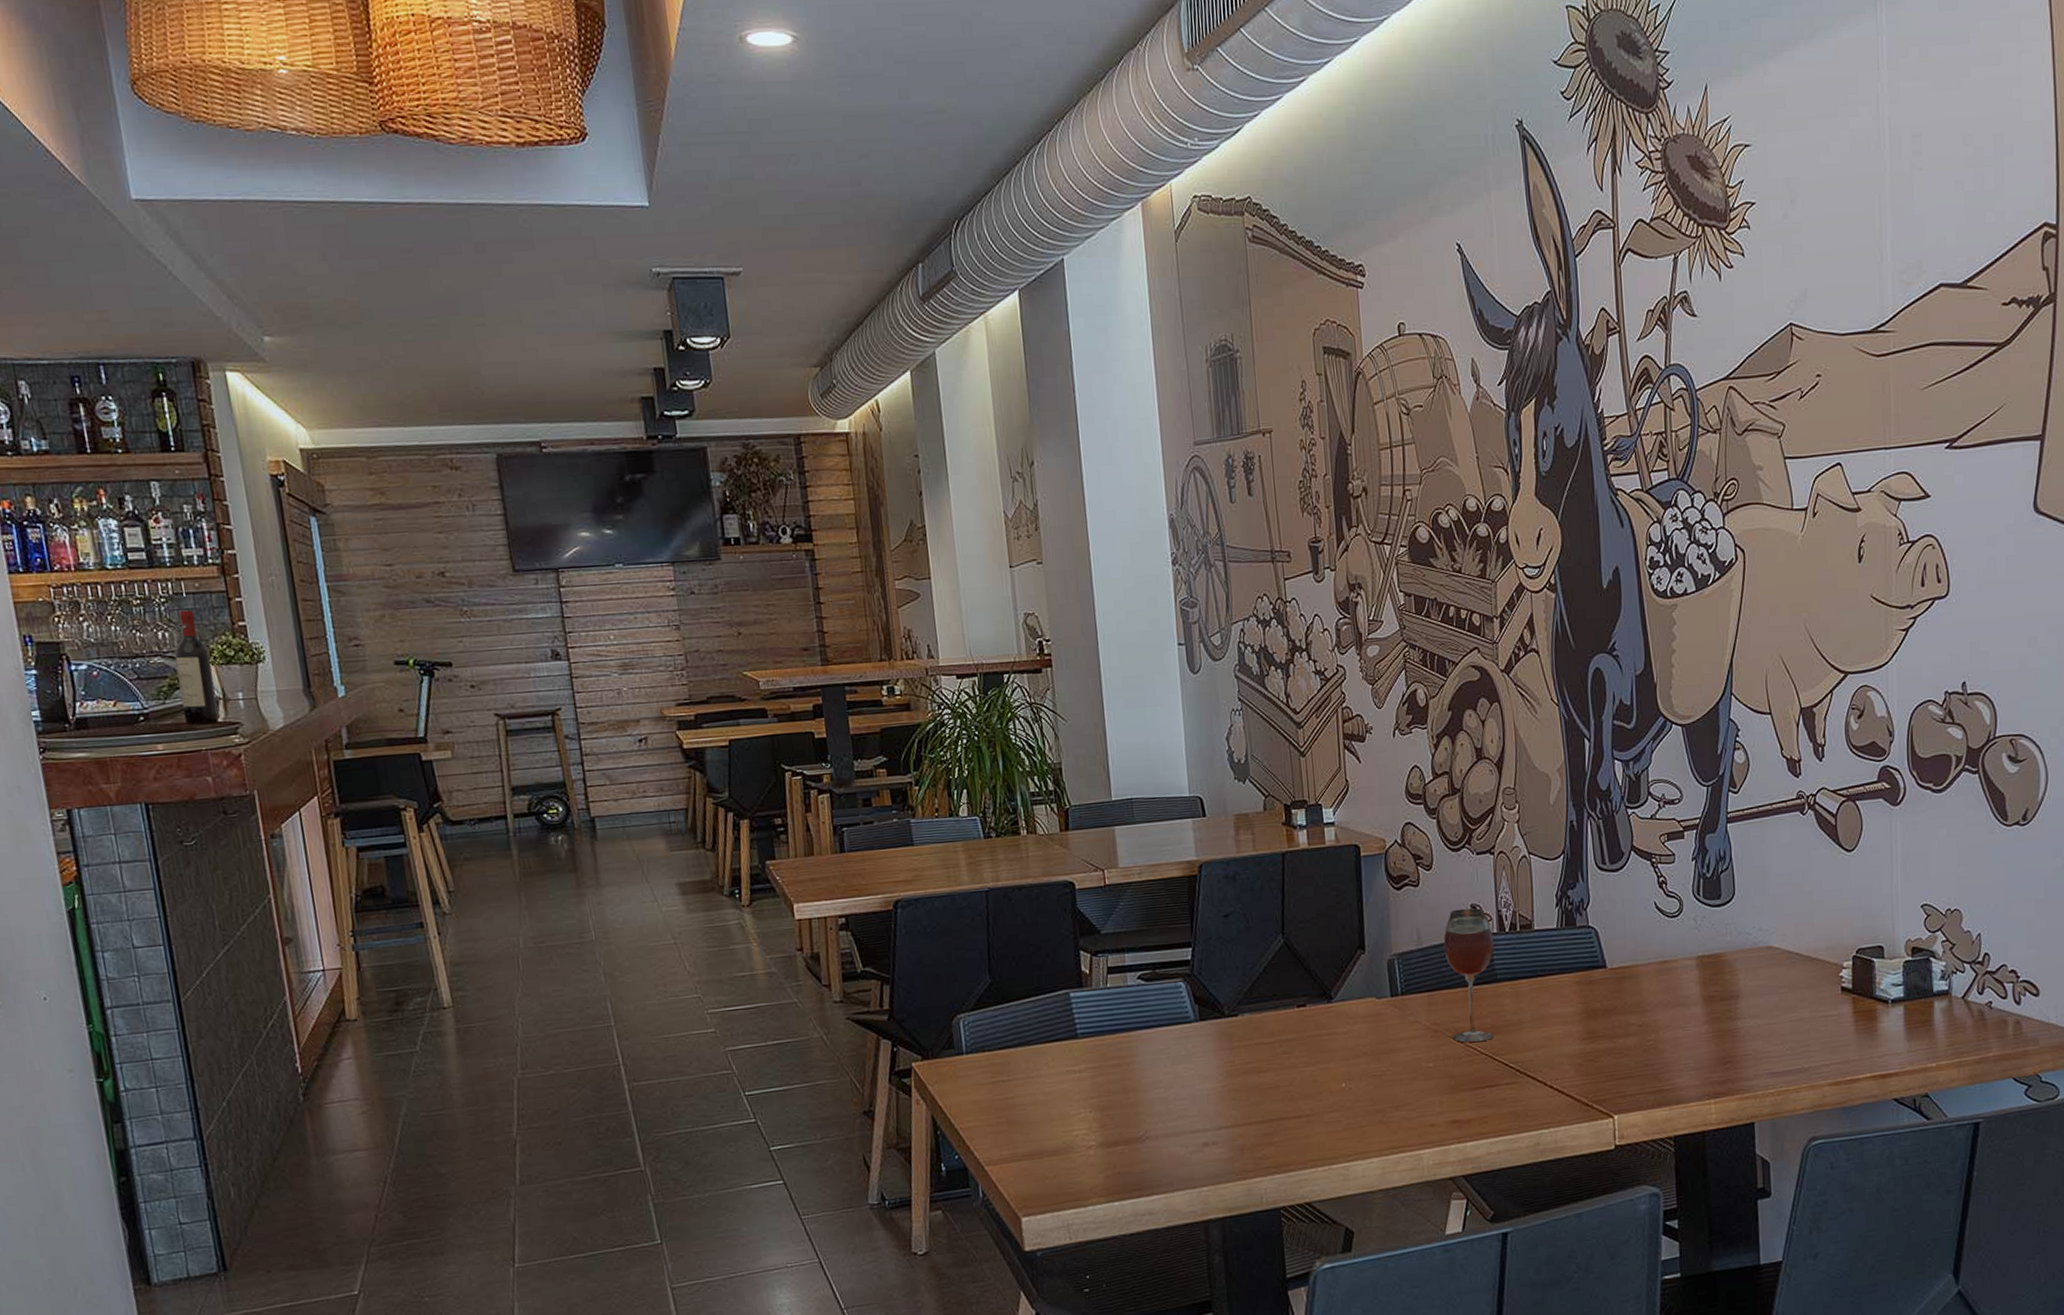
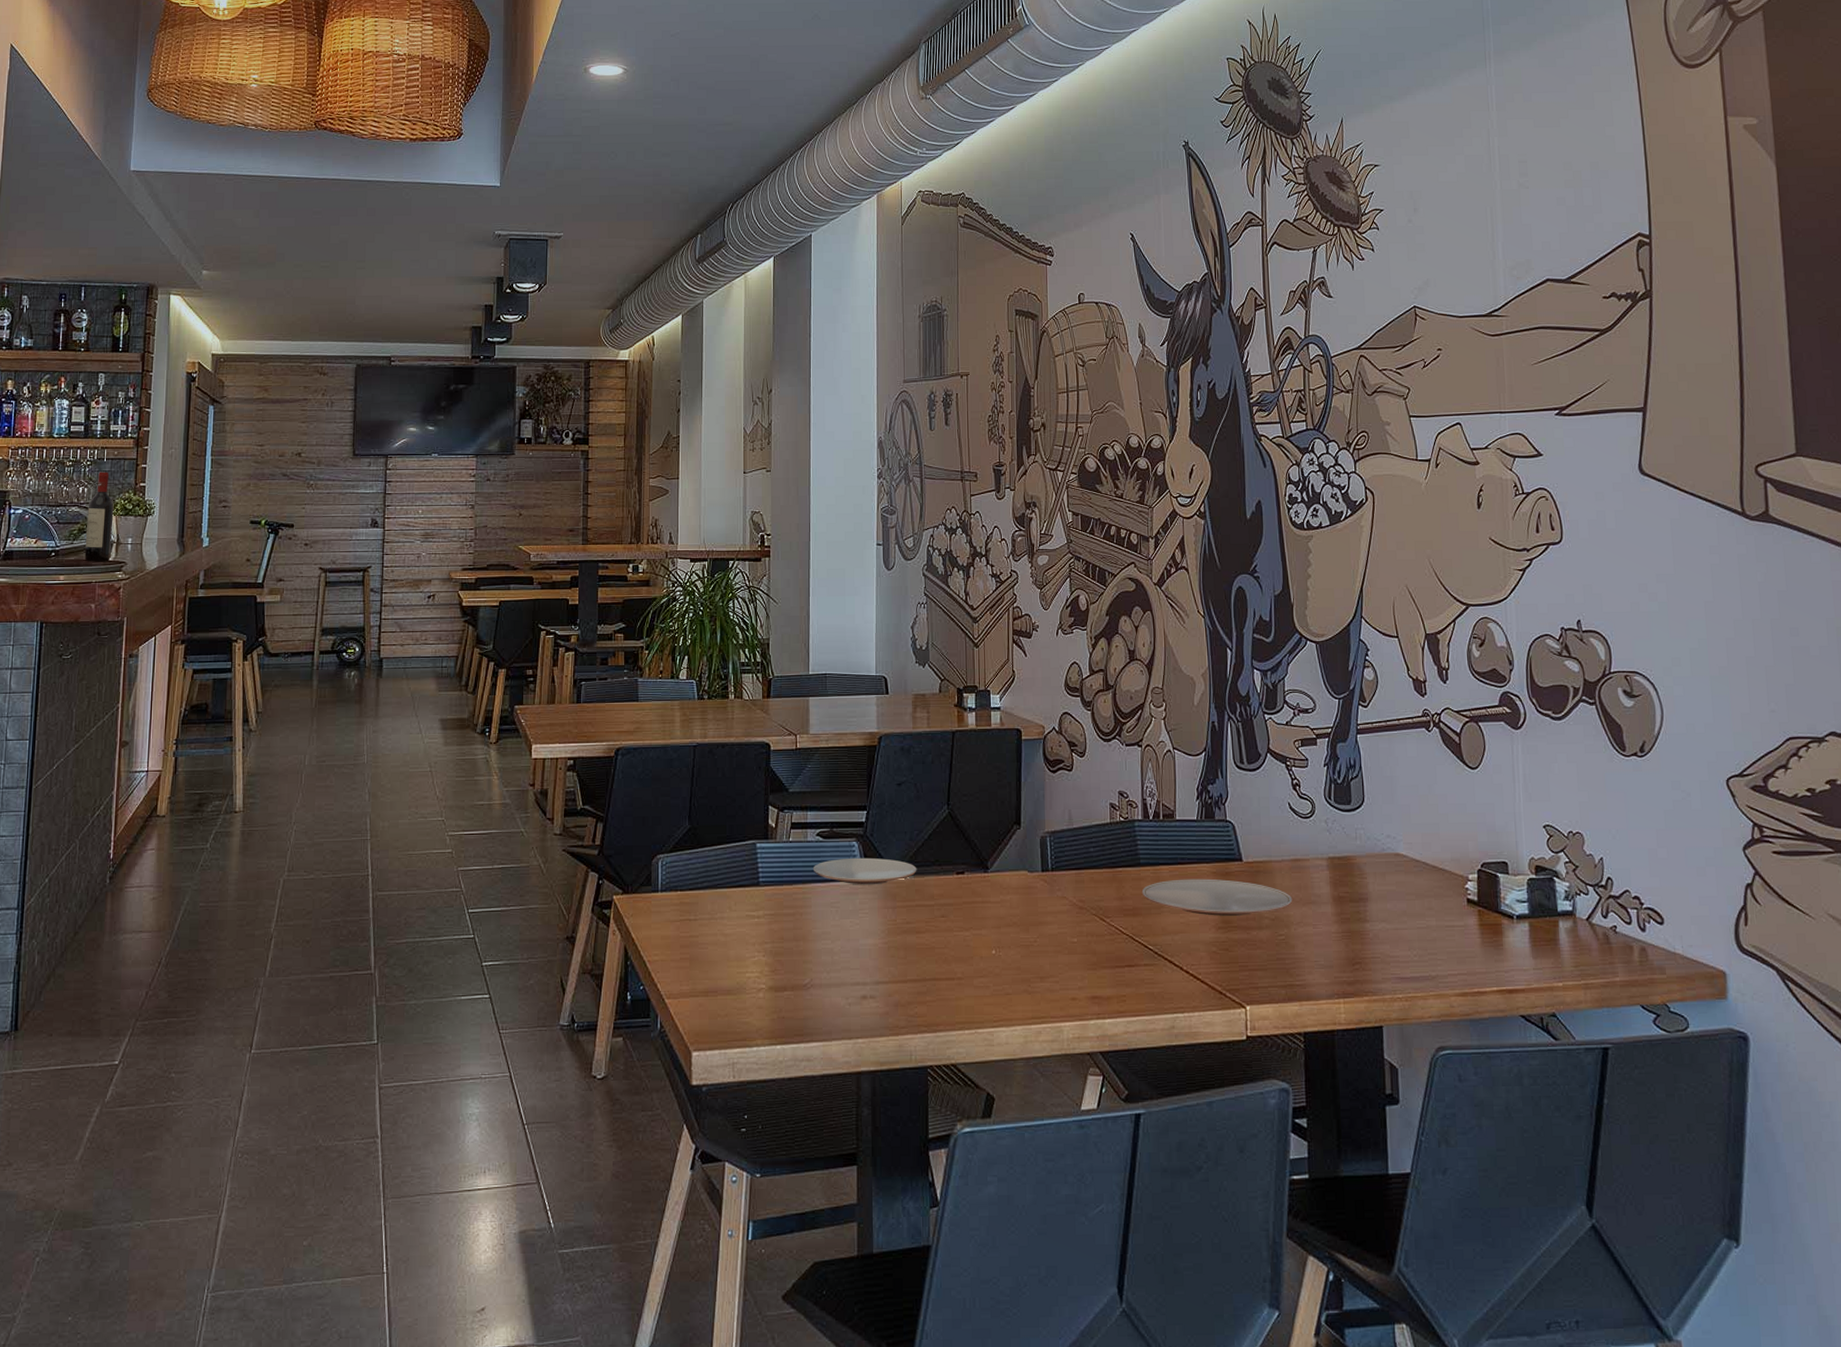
plate: none [1136,997,1254,1028] -> present [812,857,917,885]
wineglass: present [1443,908,1494,1043] -> none [1092,794,1138,922]
plate: none [1500,988,1661,1028] -> present [1141,878,1293,916]

